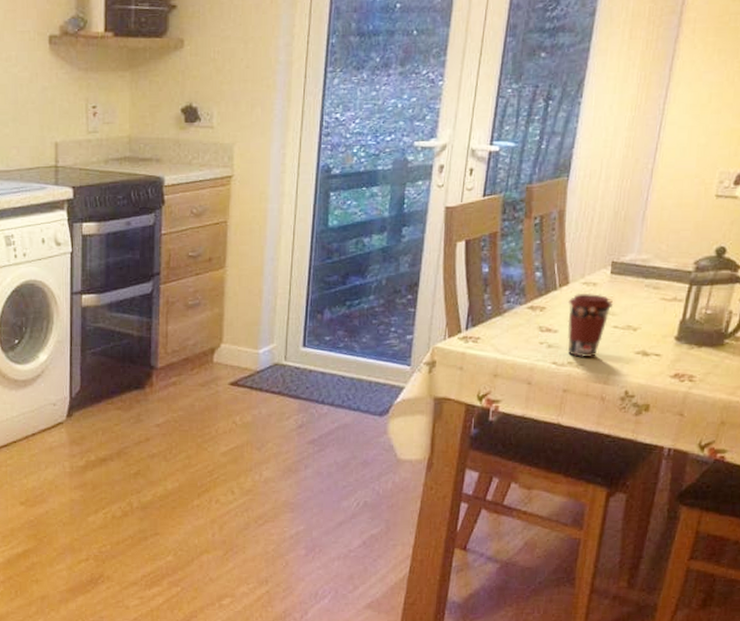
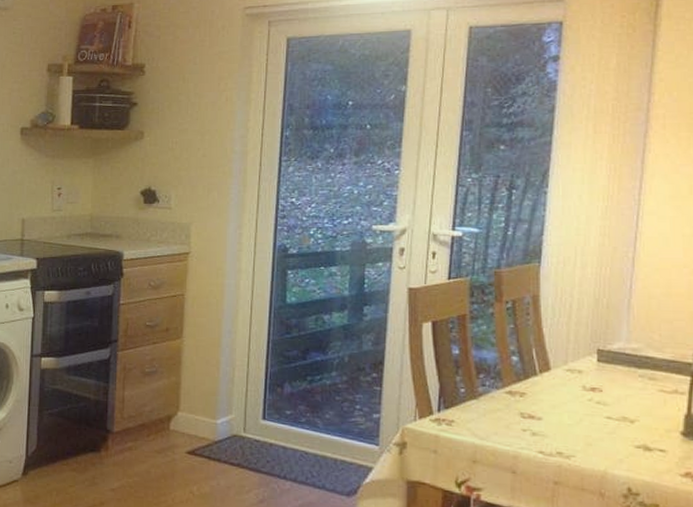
coffee cup: present [567,294,614,358] -> none [551,381,604,450]

